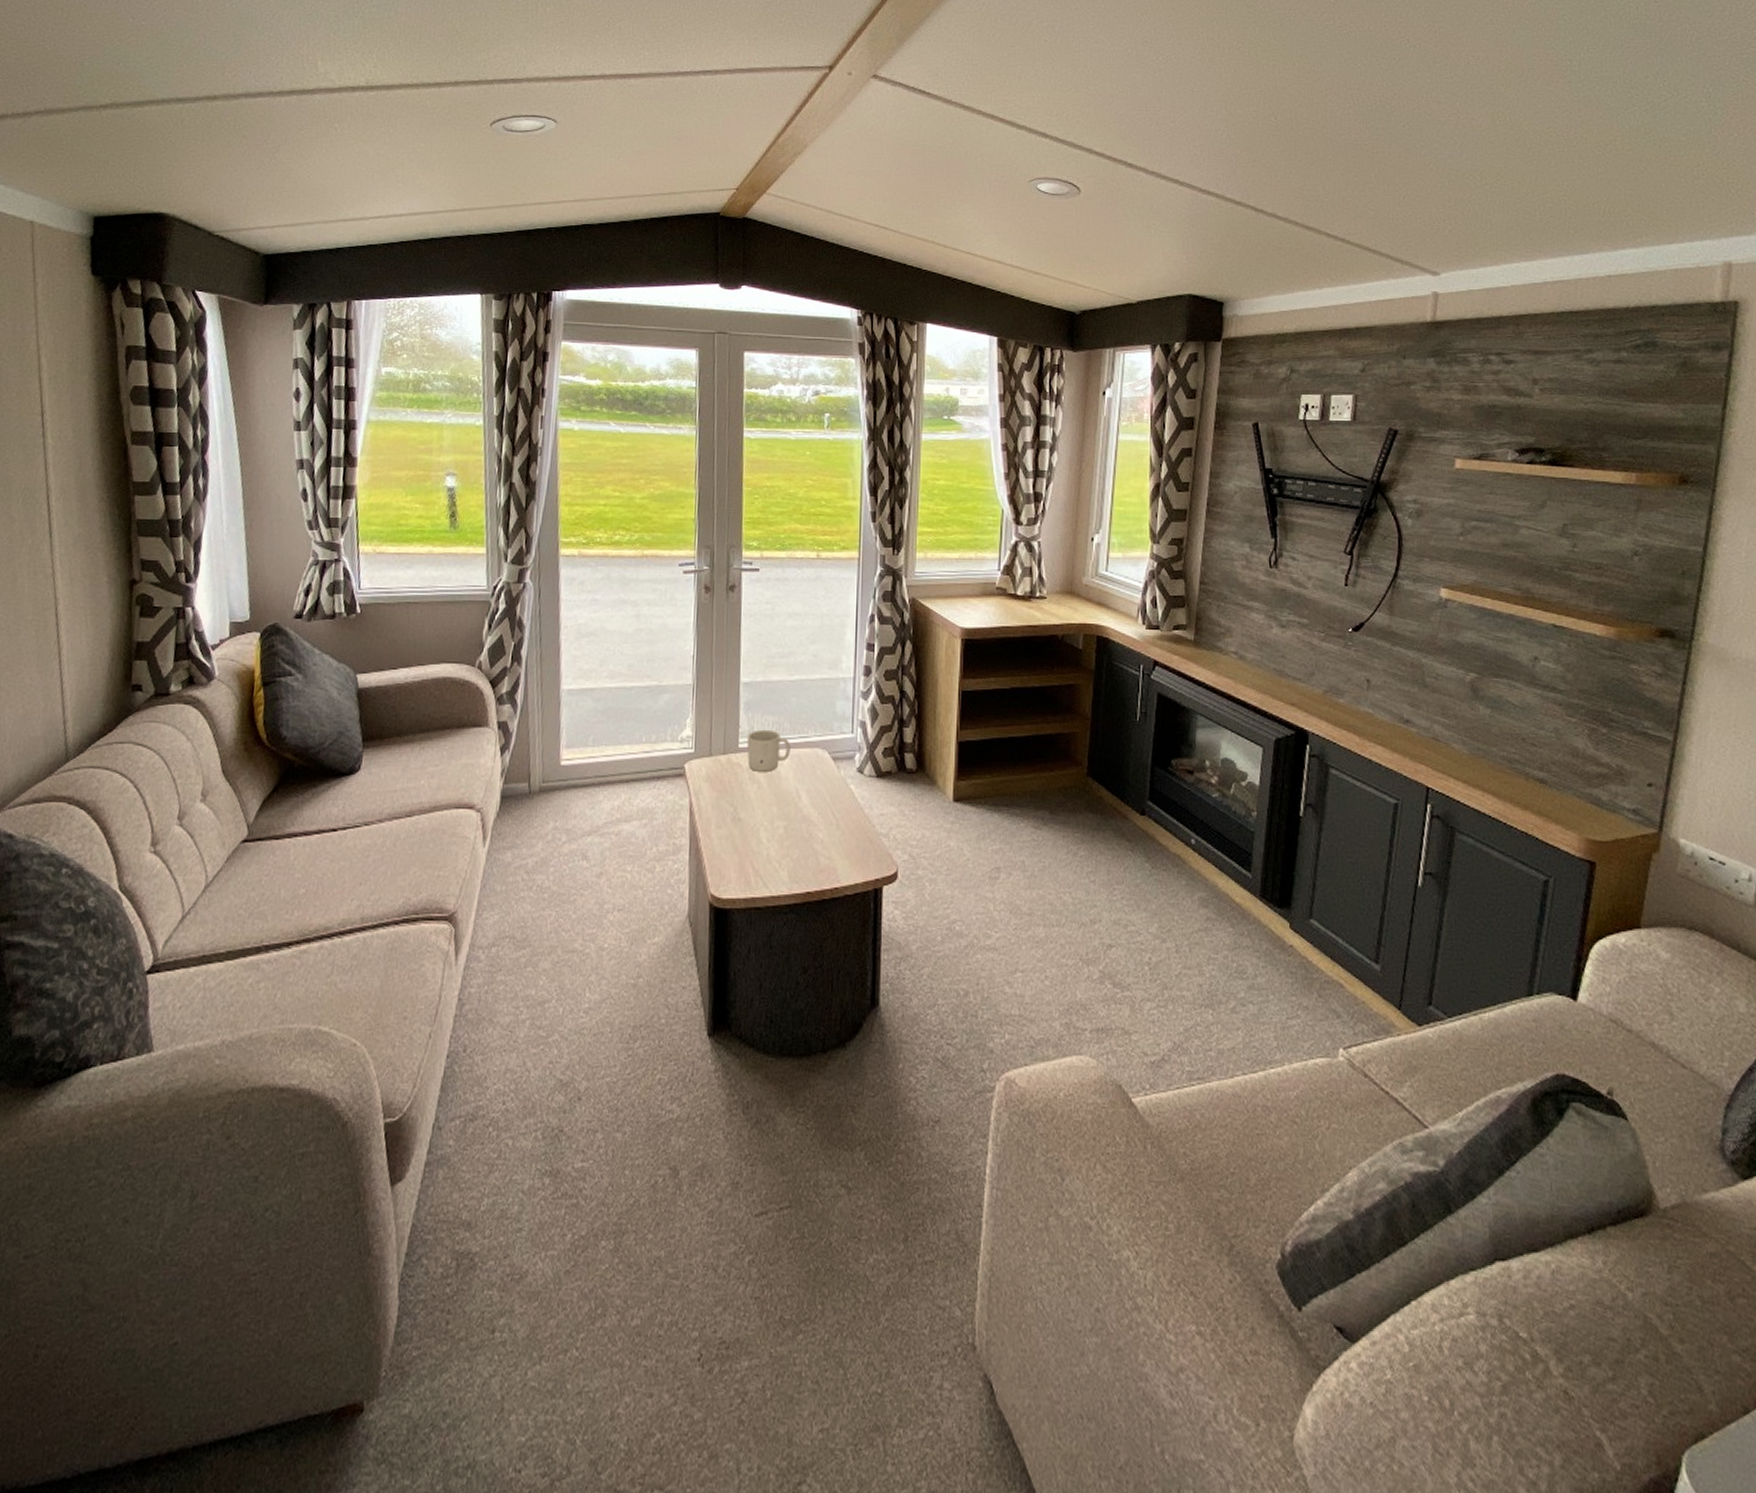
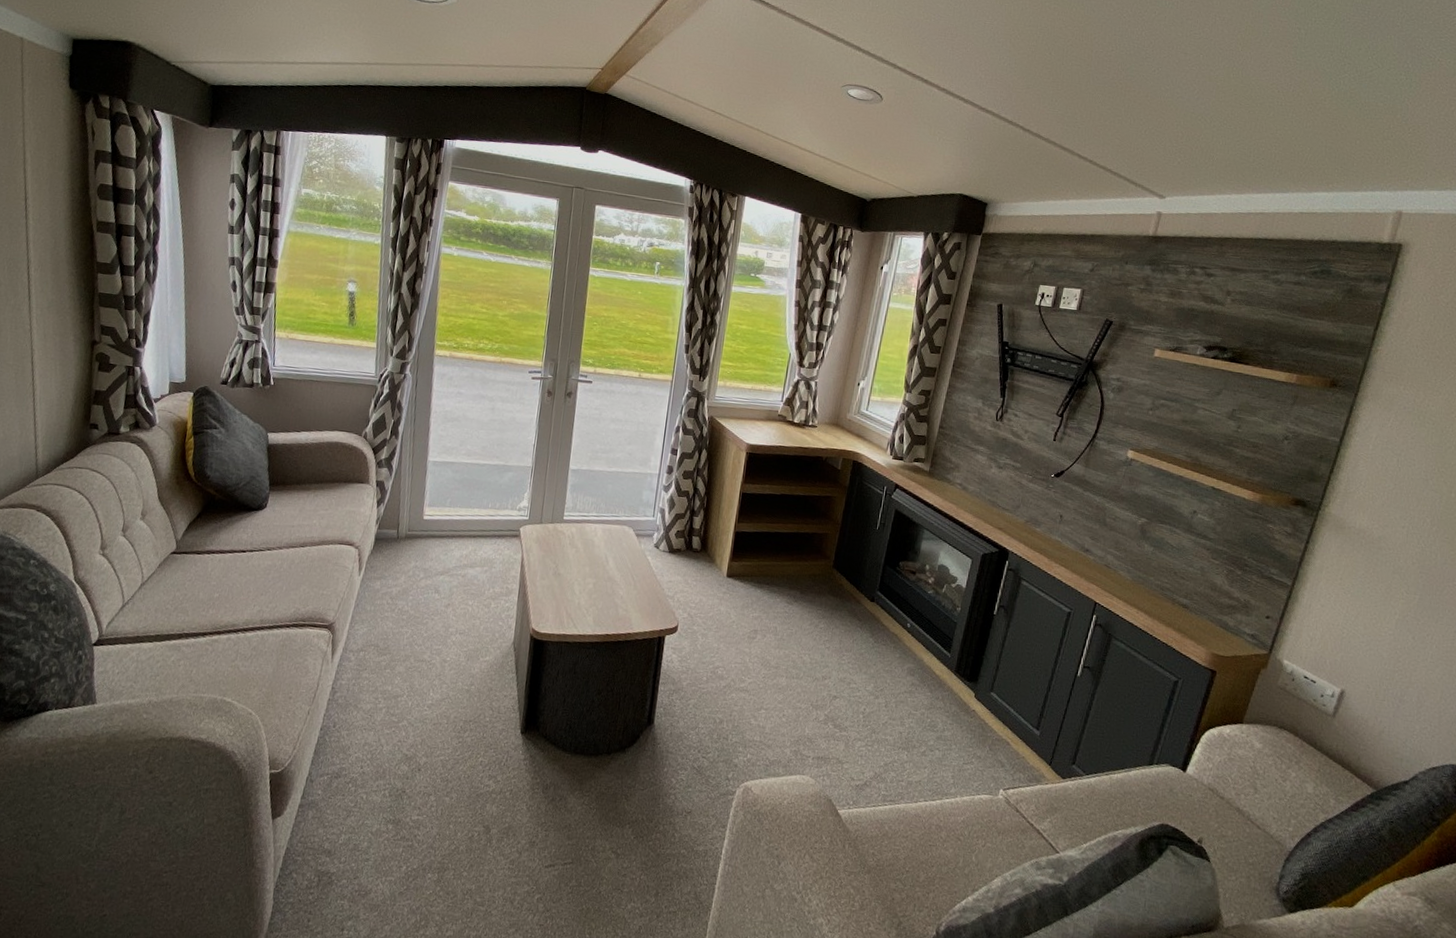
mug: present [746,729,790,772] -> none [569,507,604,540]

